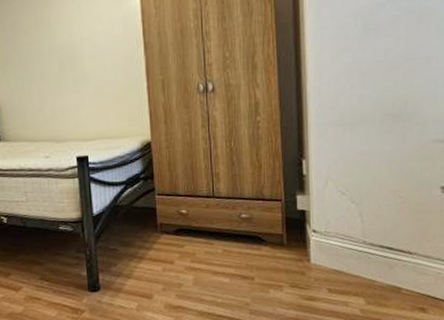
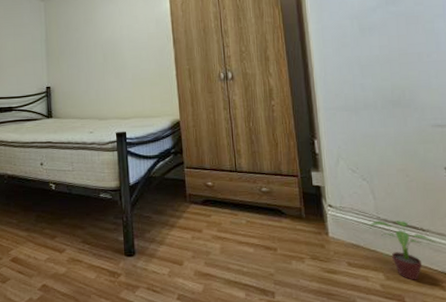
potted plant: none [354,243,422,304] -> present [369,220,437,280]

